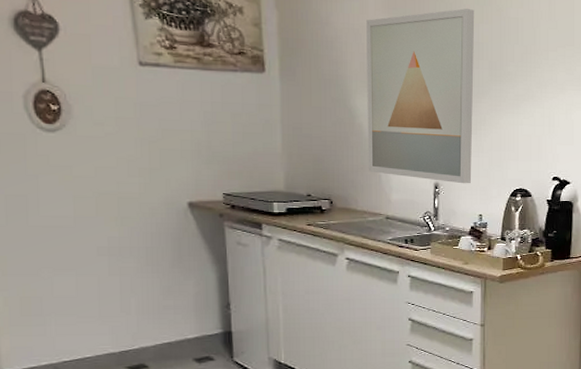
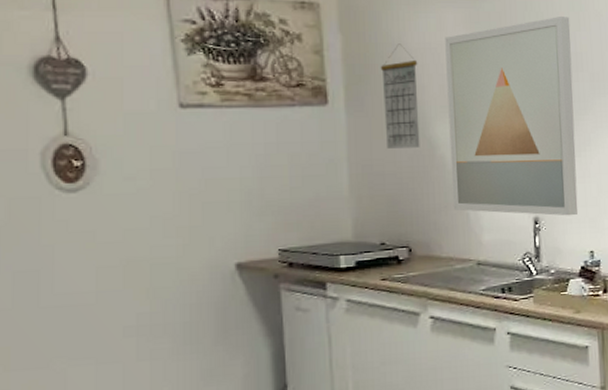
calendar: none [310,22,343,116] -> present [380,44,420,149]

